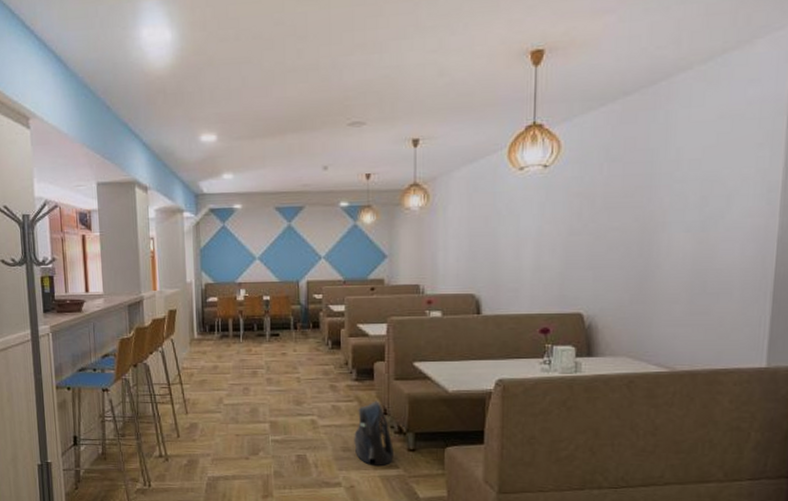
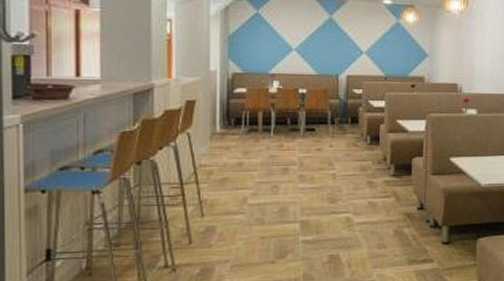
backpack: present [354,400,395,467] -> none [390,195,430,262]

